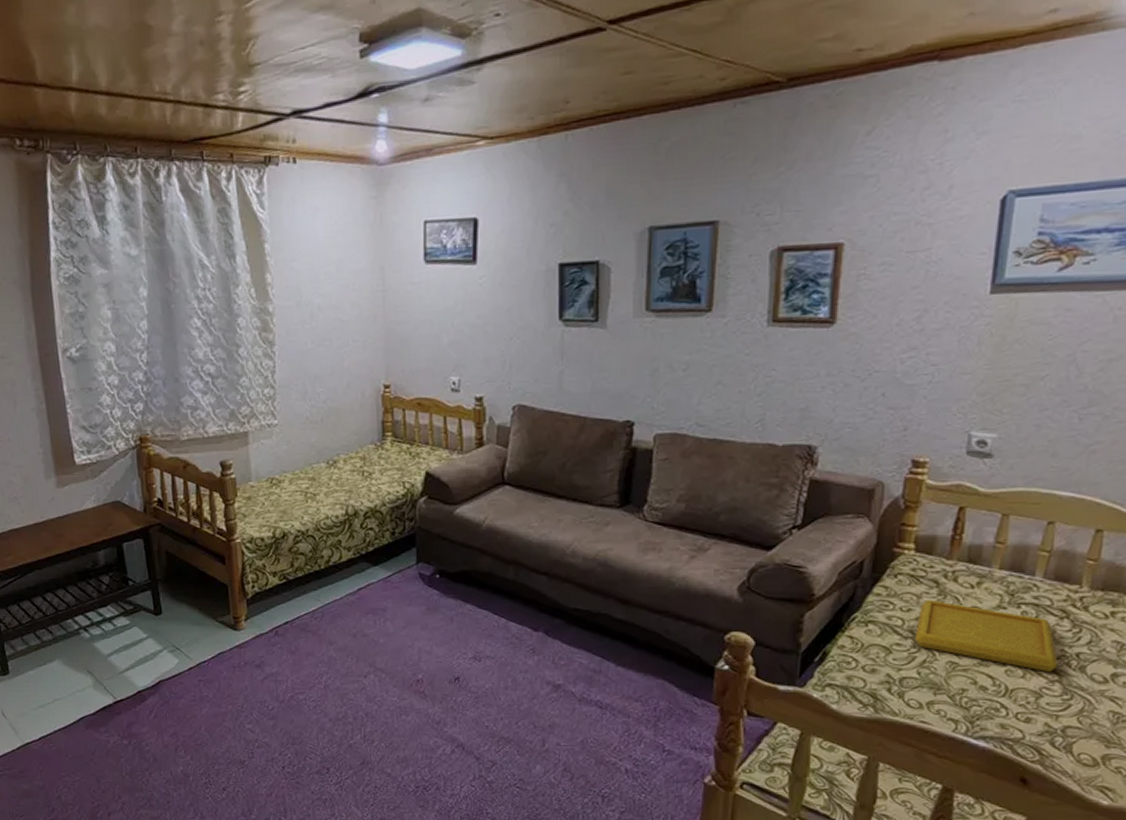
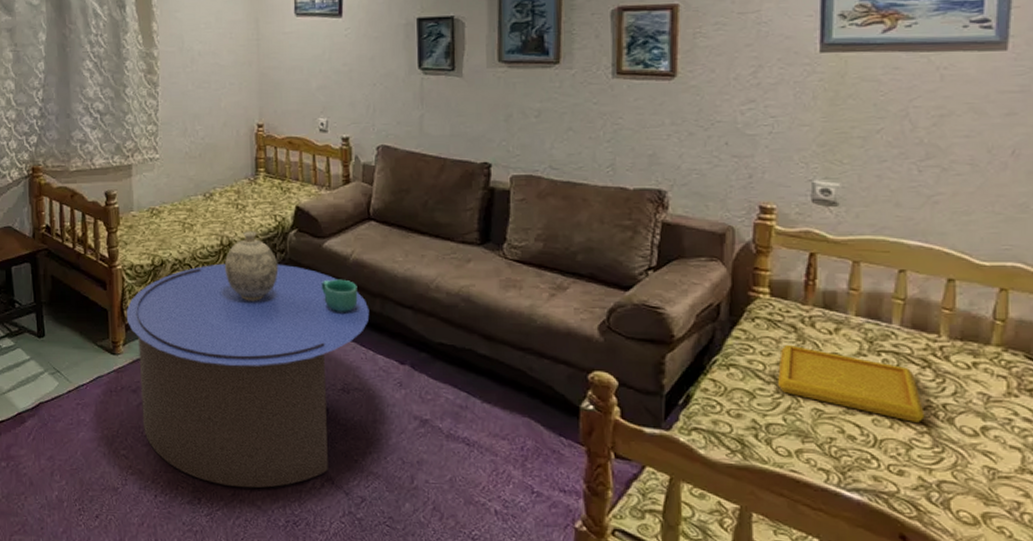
coffee table: none [247,532,503,757] -> present [126,263,370,488]
decorative vase: none [350,499,407,572] -> present [224,231,279,301]
mug: none [452,547,491,580] -> present [321,279,358,312]

